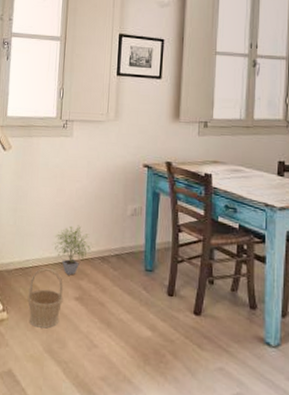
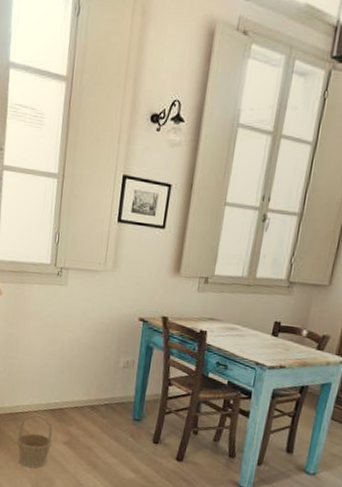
potted plant: present [54,225,93,275] -> none [44,375,83,422]

